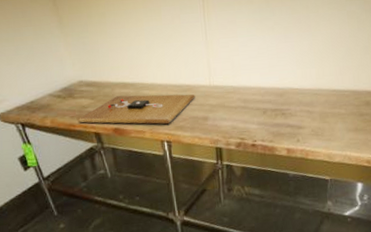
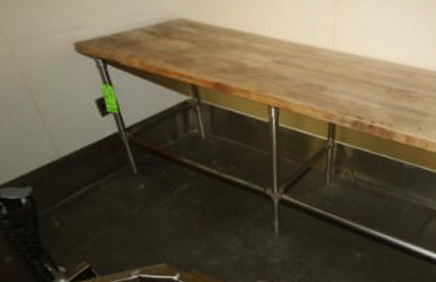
cutting board: present [77,94,195,125] -> none [172,44,314,88]

